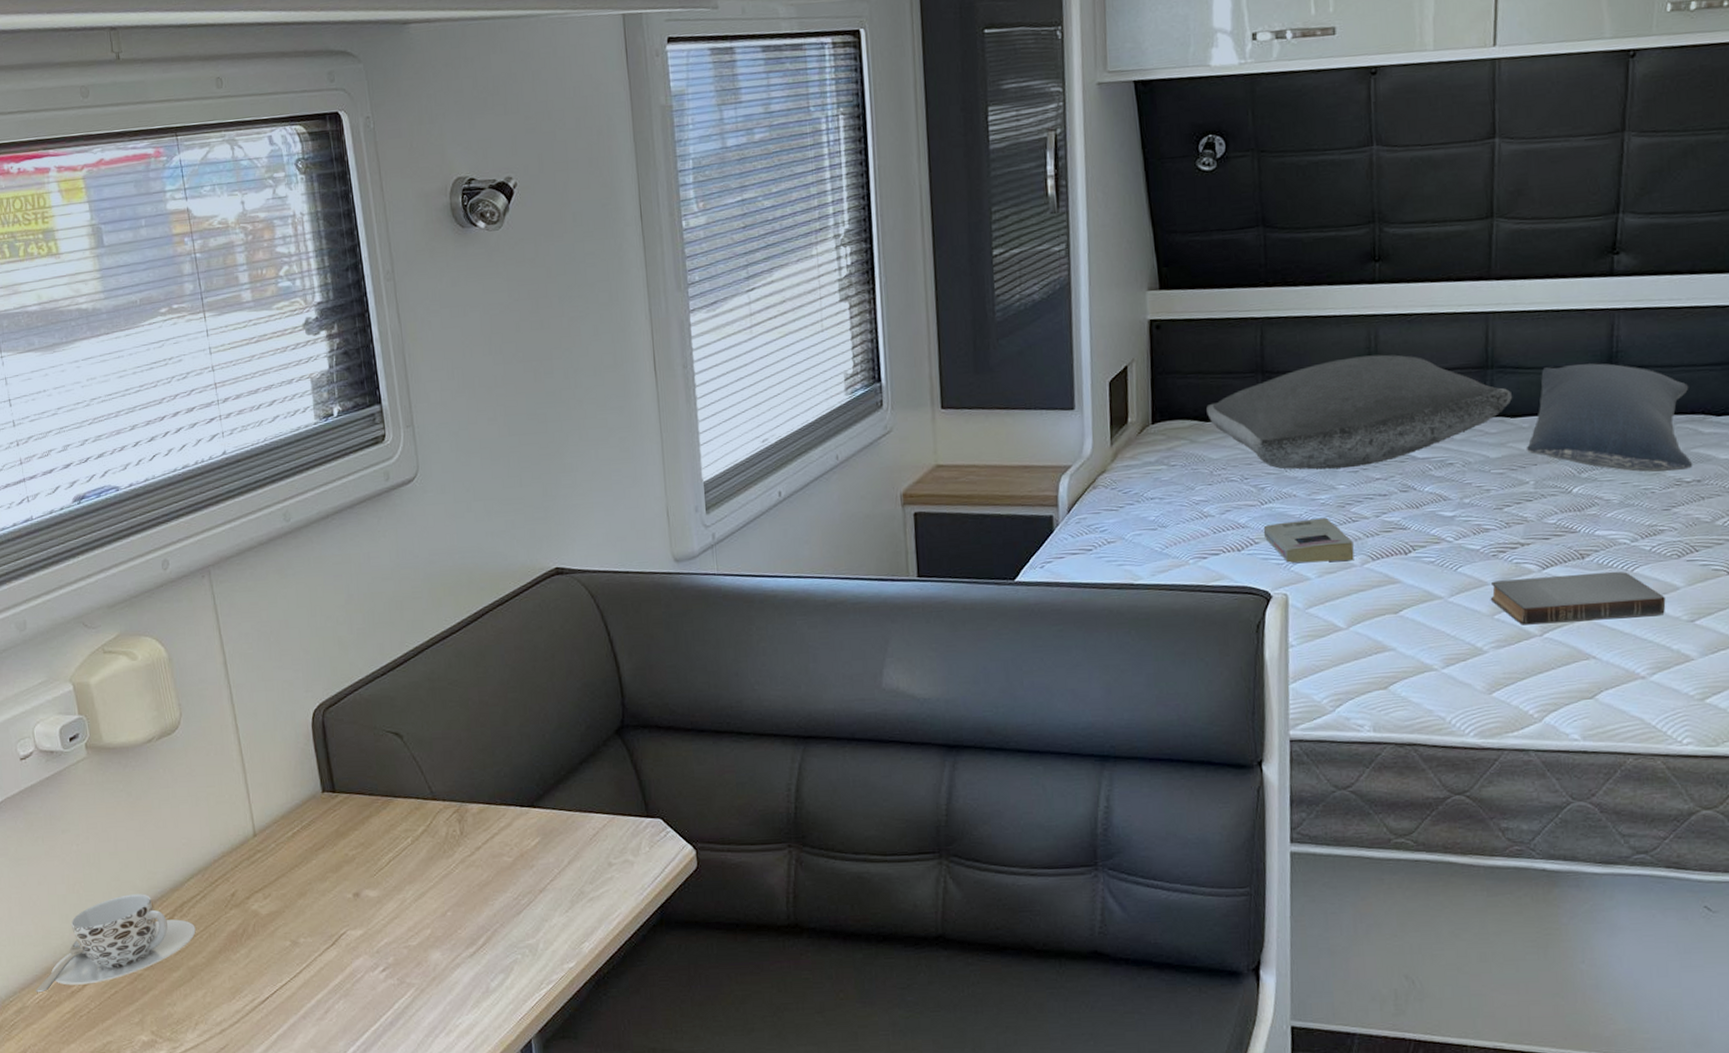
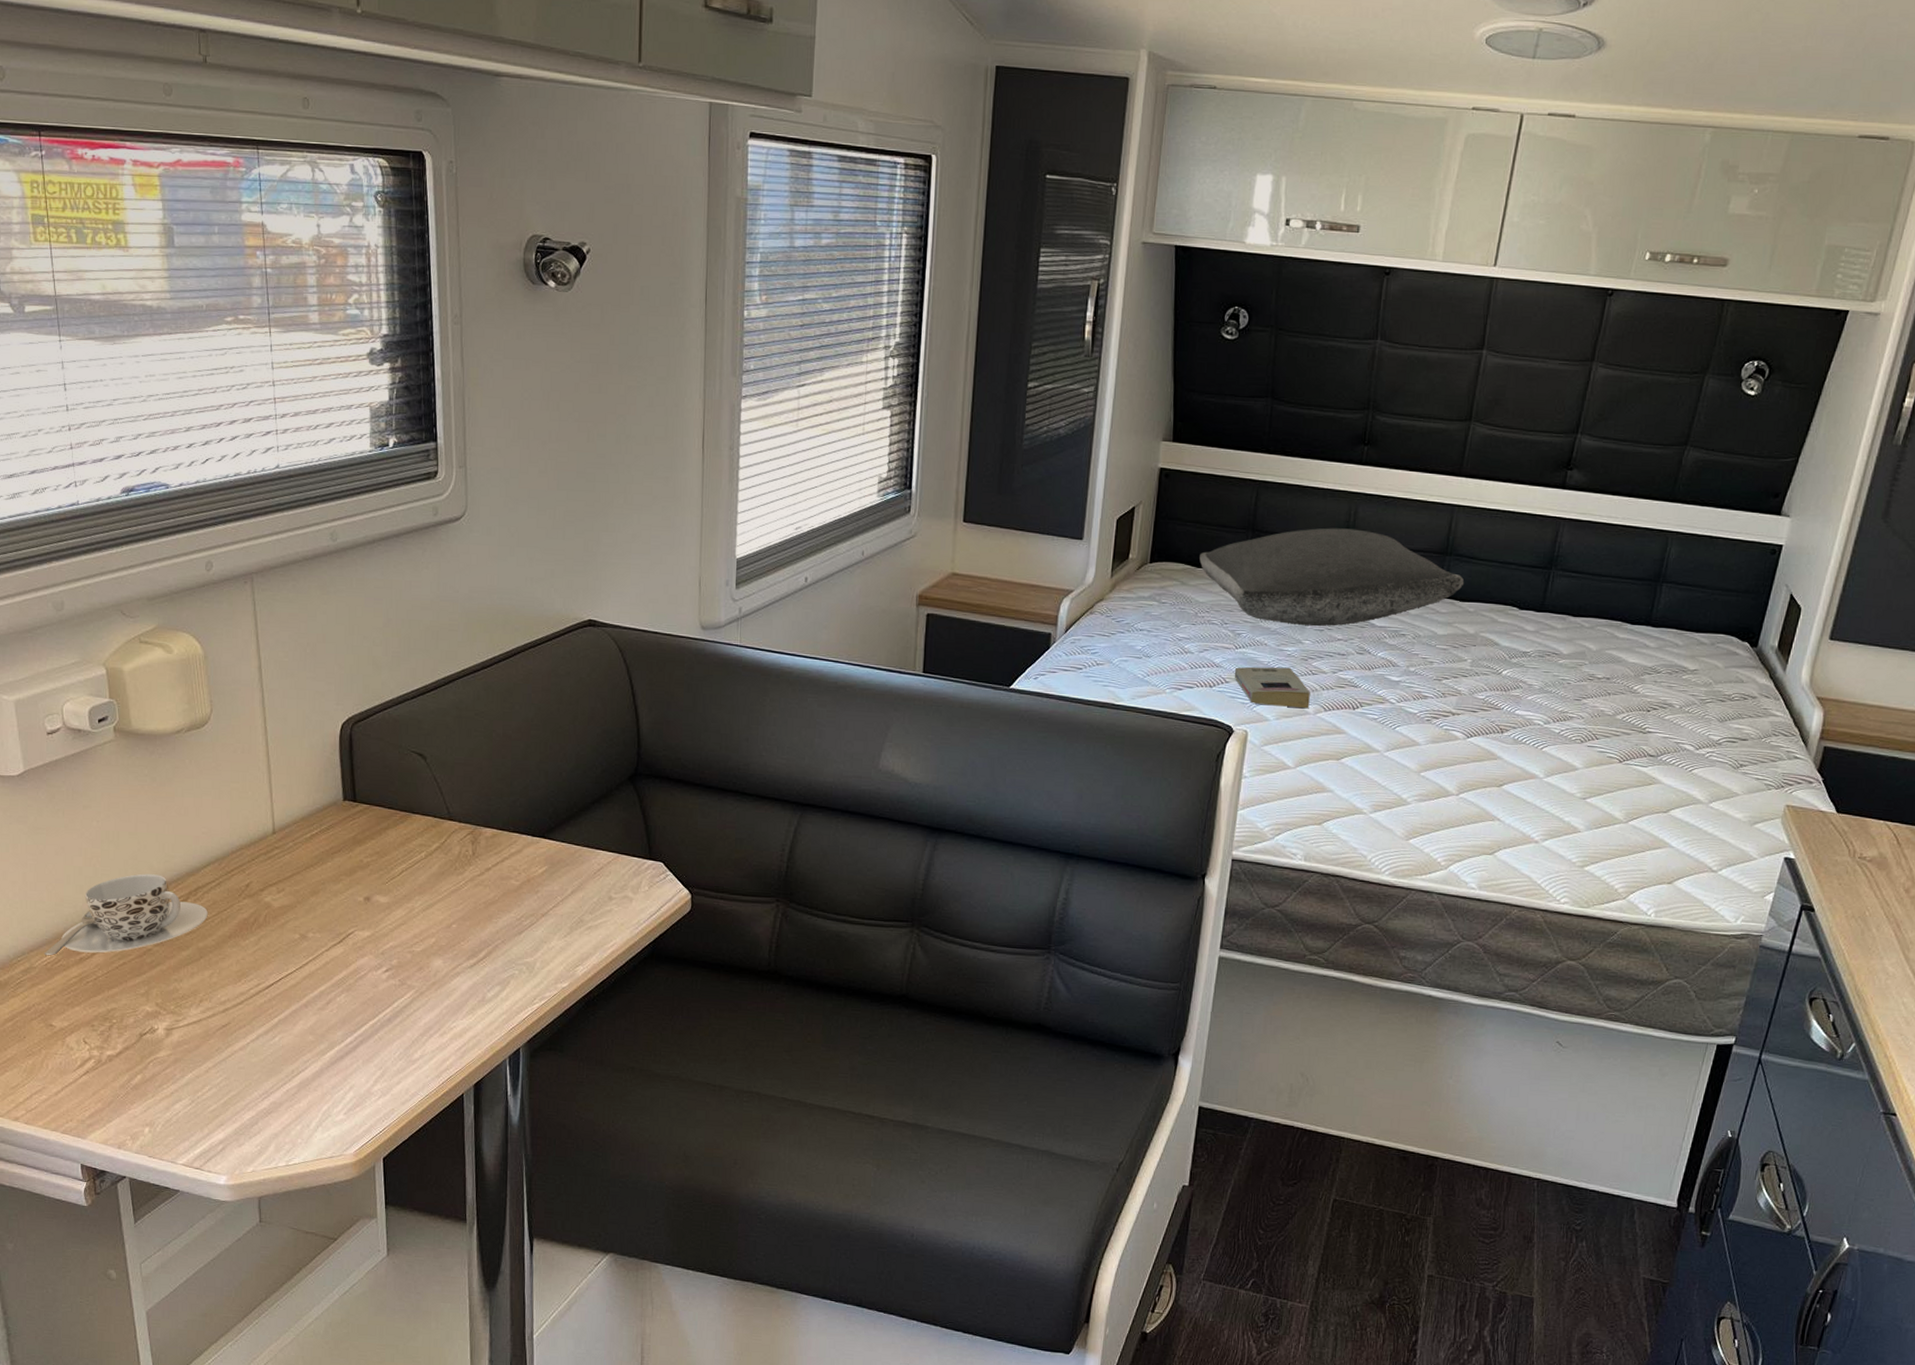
book: present [1491,572,1666,625] -> none [1420,742,1565,790]
pillow: present [1526,363,1693,473] -> none [1468,561,1613,668]

